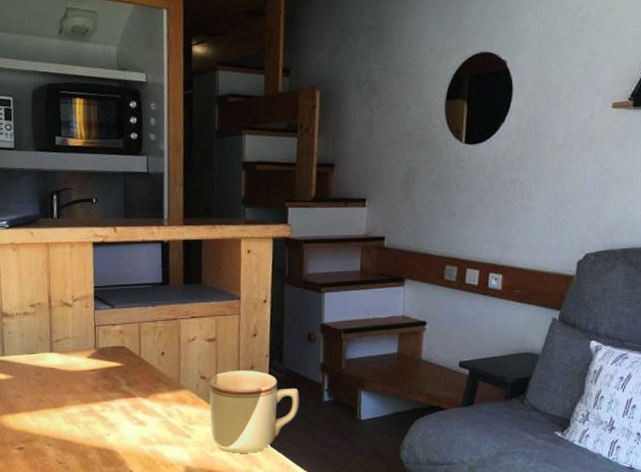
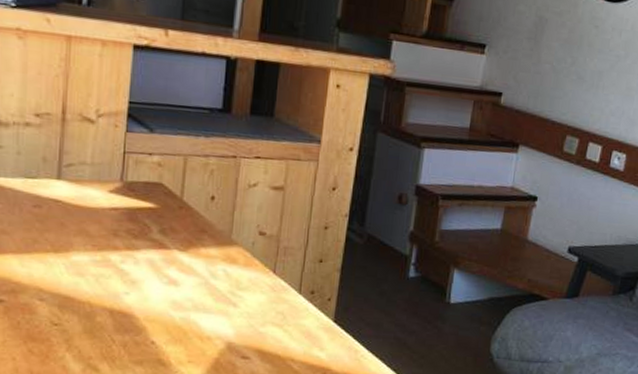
mug: present [209,370,299,453] -> none [263,229,380,332]

